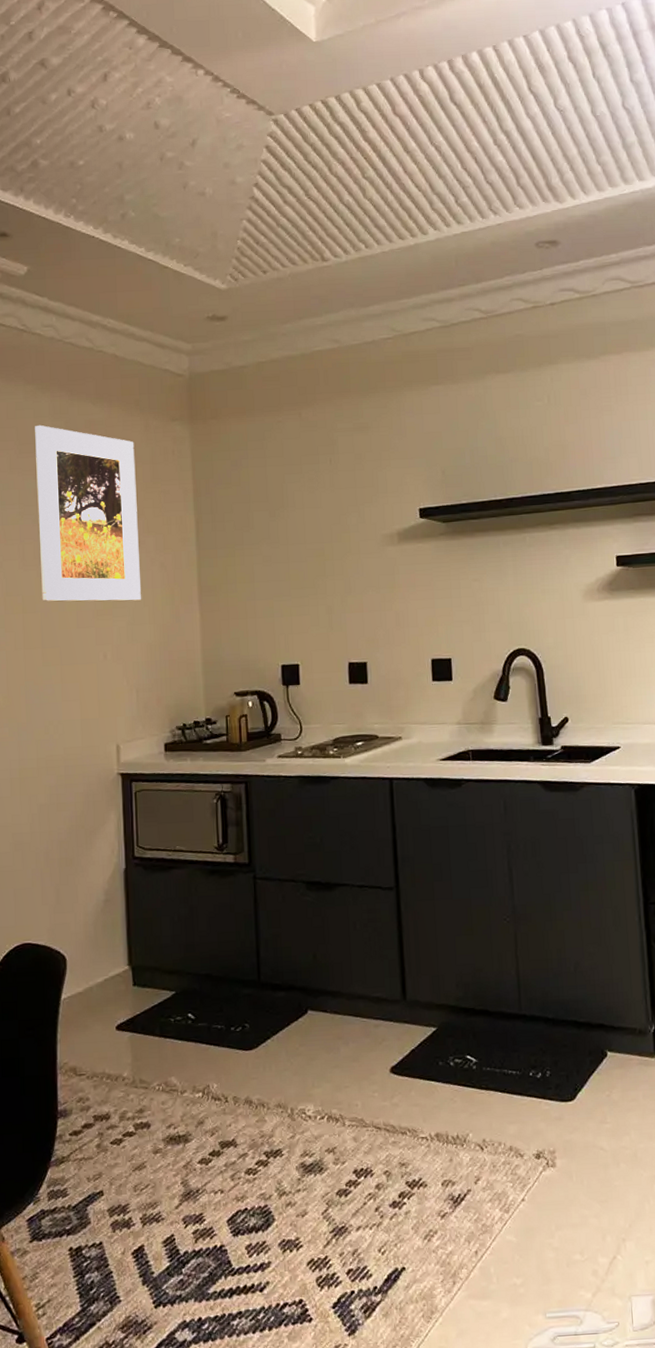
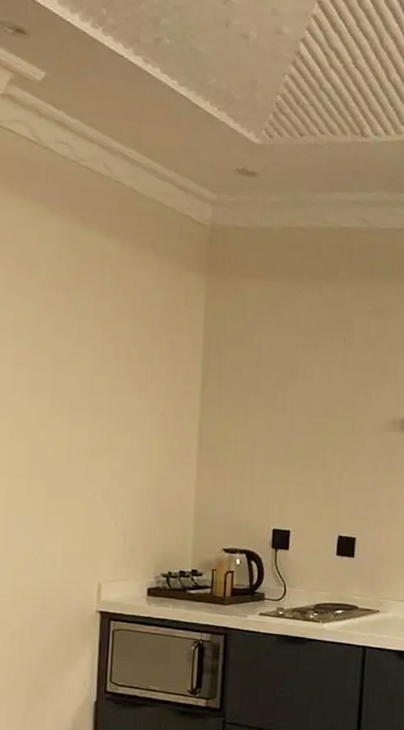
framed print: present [35,424,141,602] -> none [32,247,146,446]

